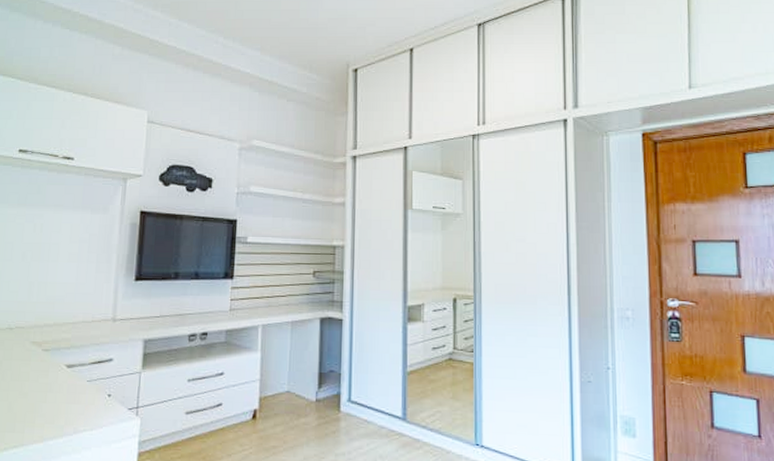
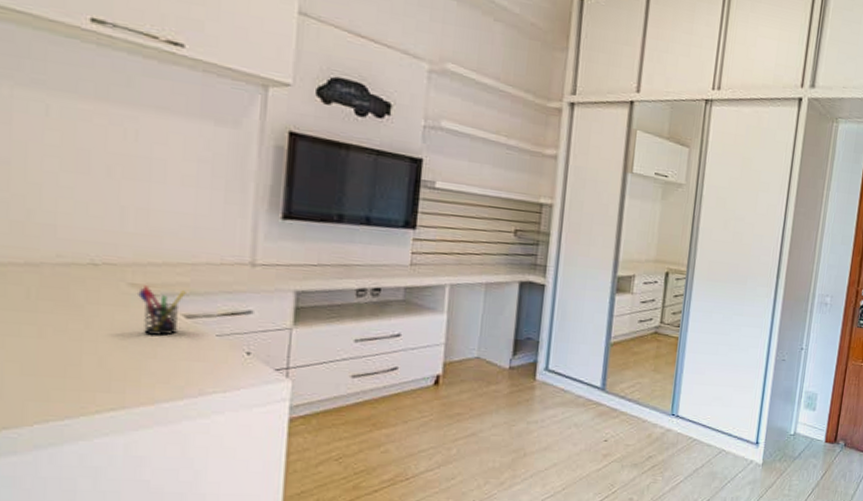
pen holder: none [35,343,68,384] -> present [136,286,186,337]

